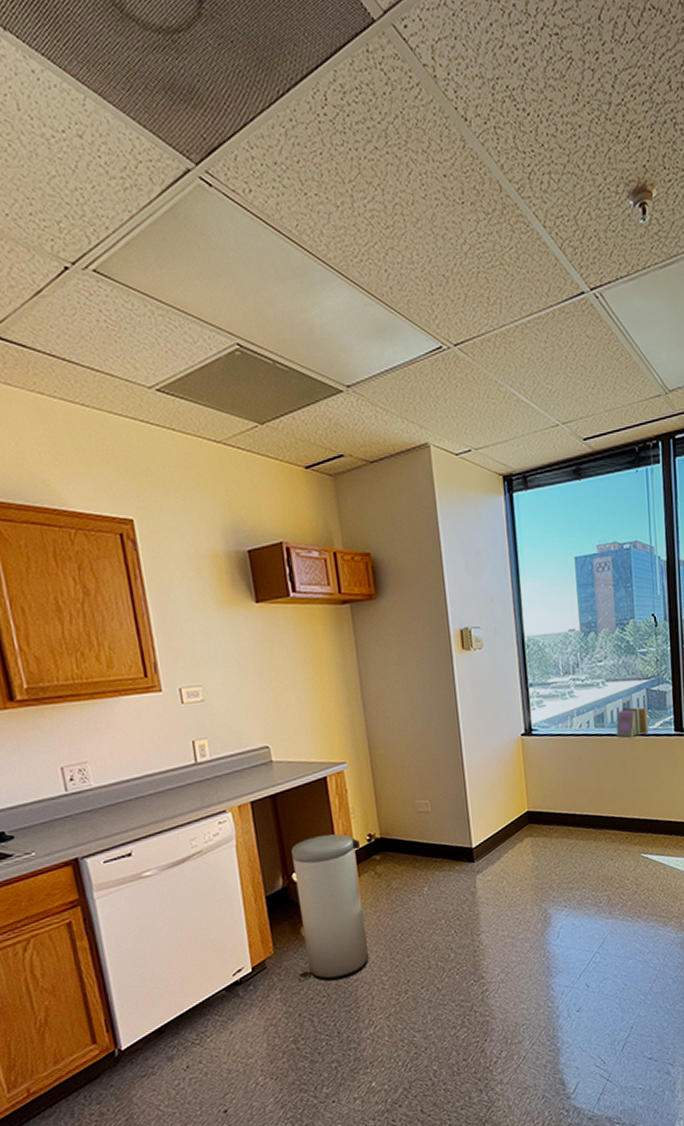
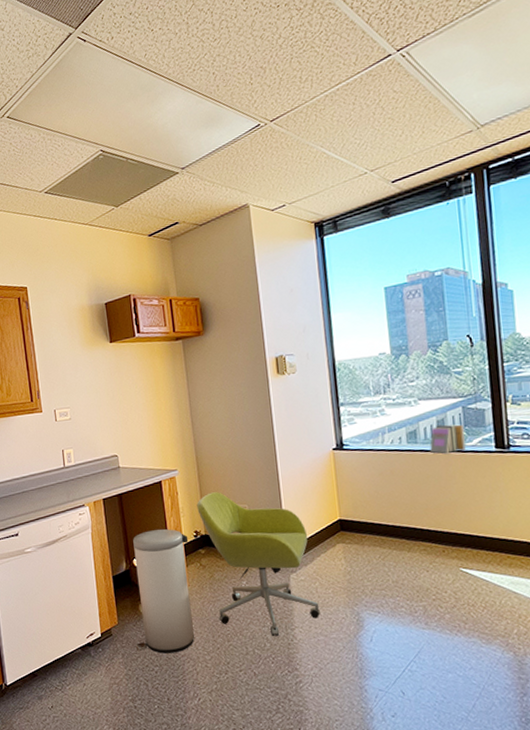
office chair: none [370,787,508,945] -> present [197,492,320,636]

